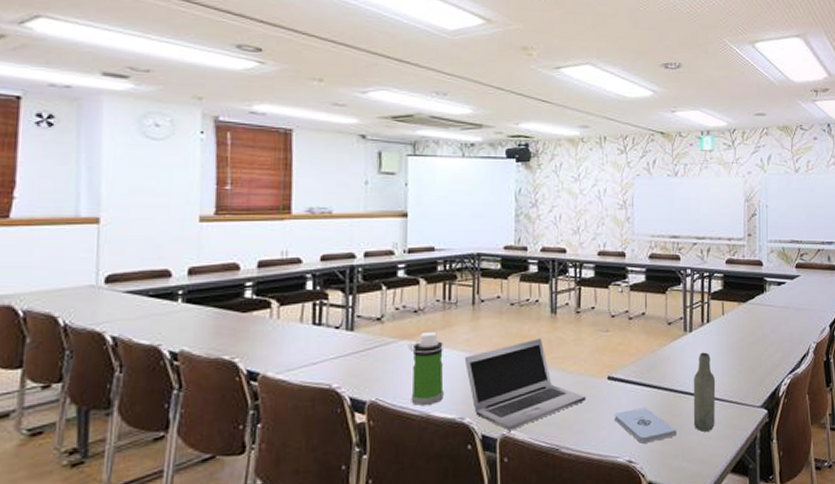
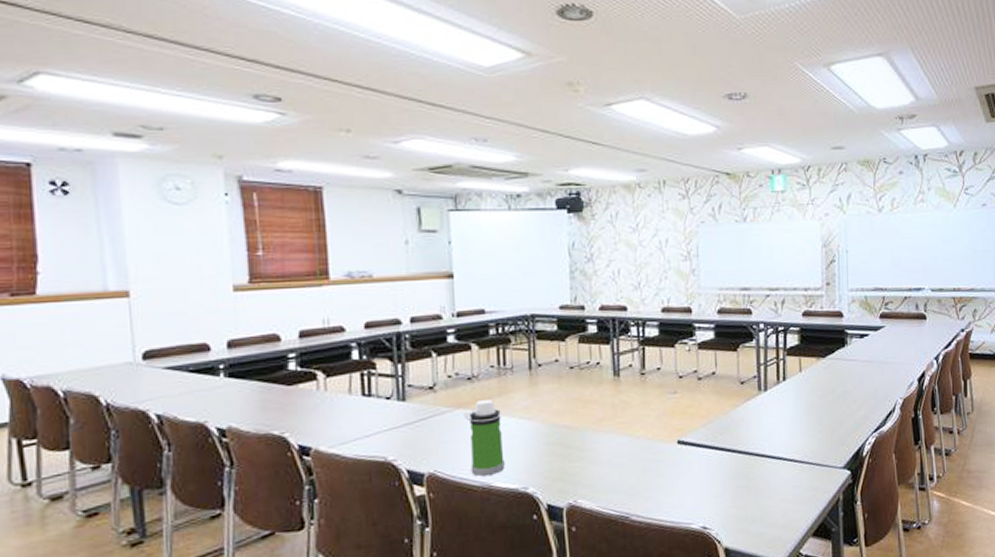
laptop: present [464,338,586,431] -> none [524,403,655,499]
notepad: present [615,407,676,444] -> none [686,471,753,509]
bottle: present [693,352,716,432] -> none [769,412,794,495]

